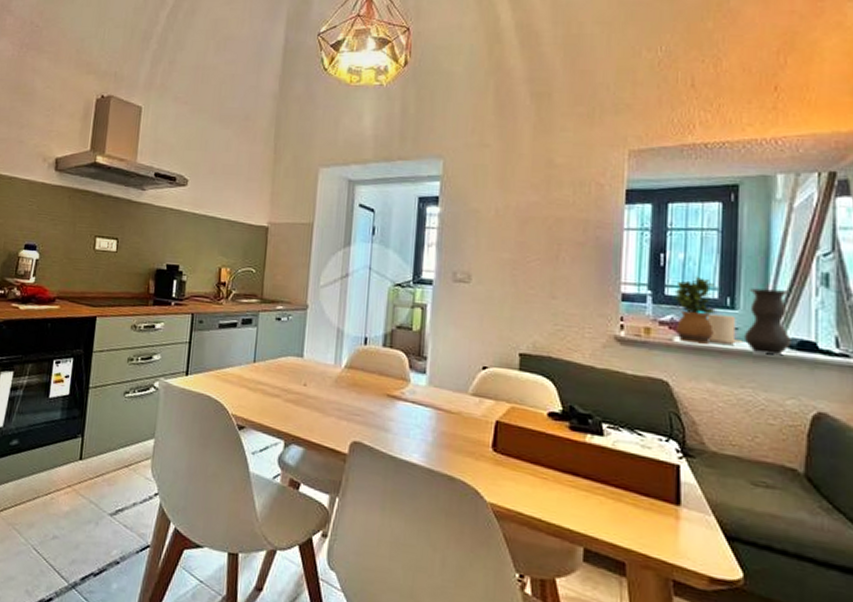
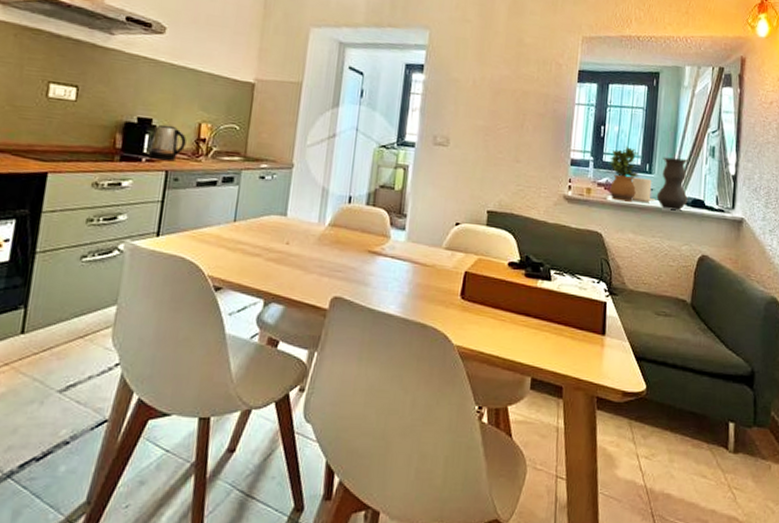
kettle: none [177,270,209,305] -> present [149,124,186,162]

